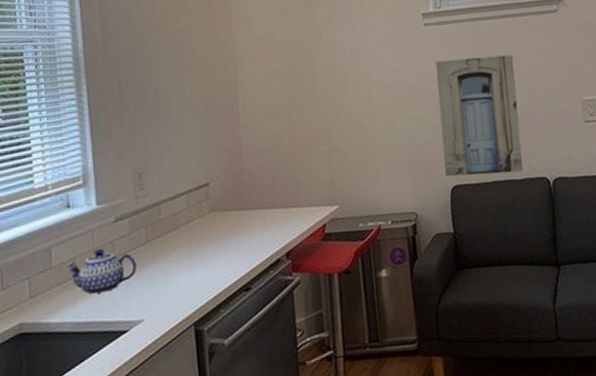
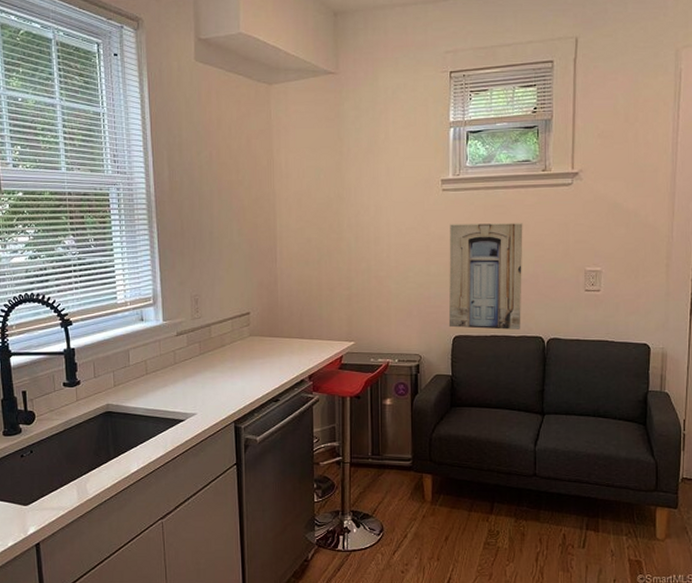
teapot: present [67,248,136,294] -> none [141,355,192,389]

